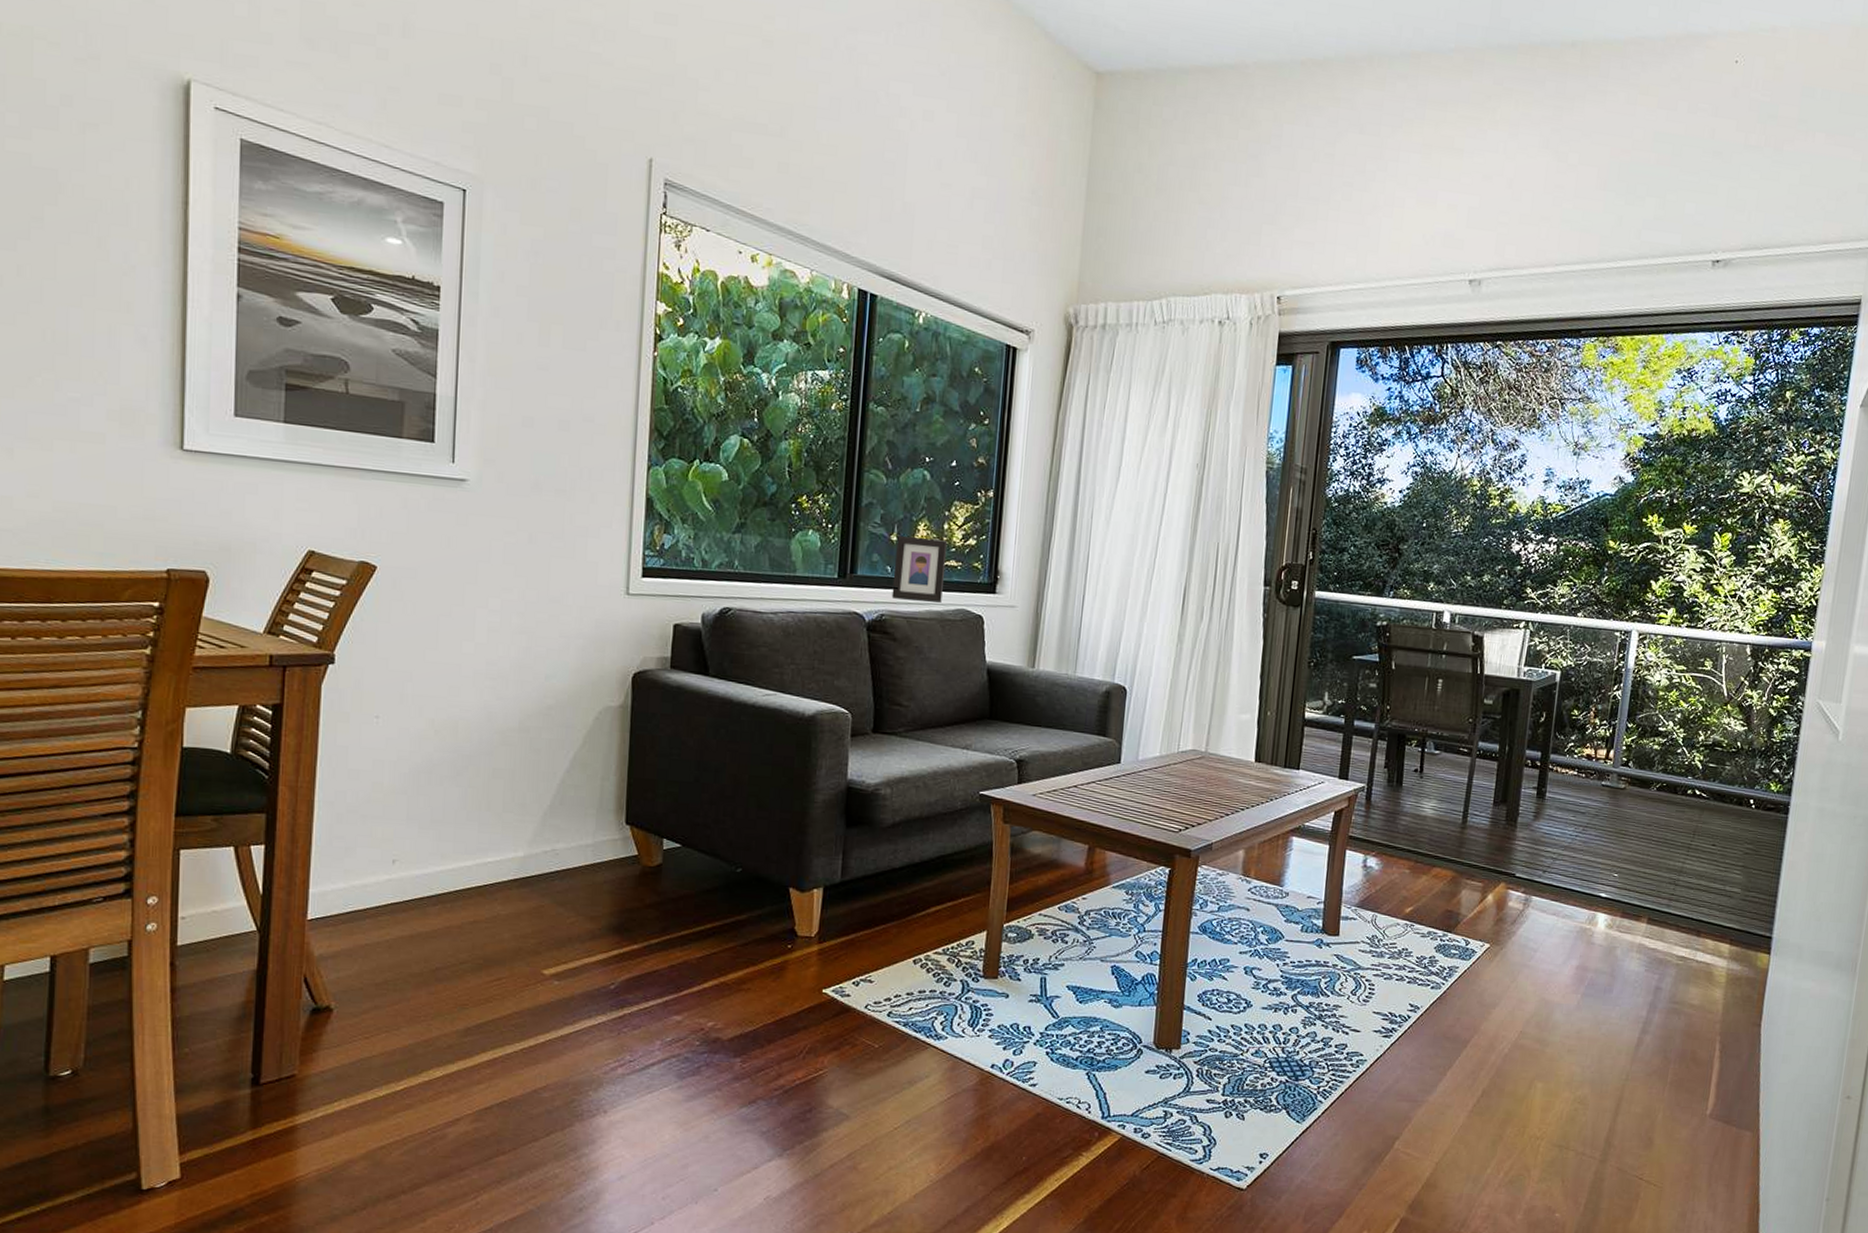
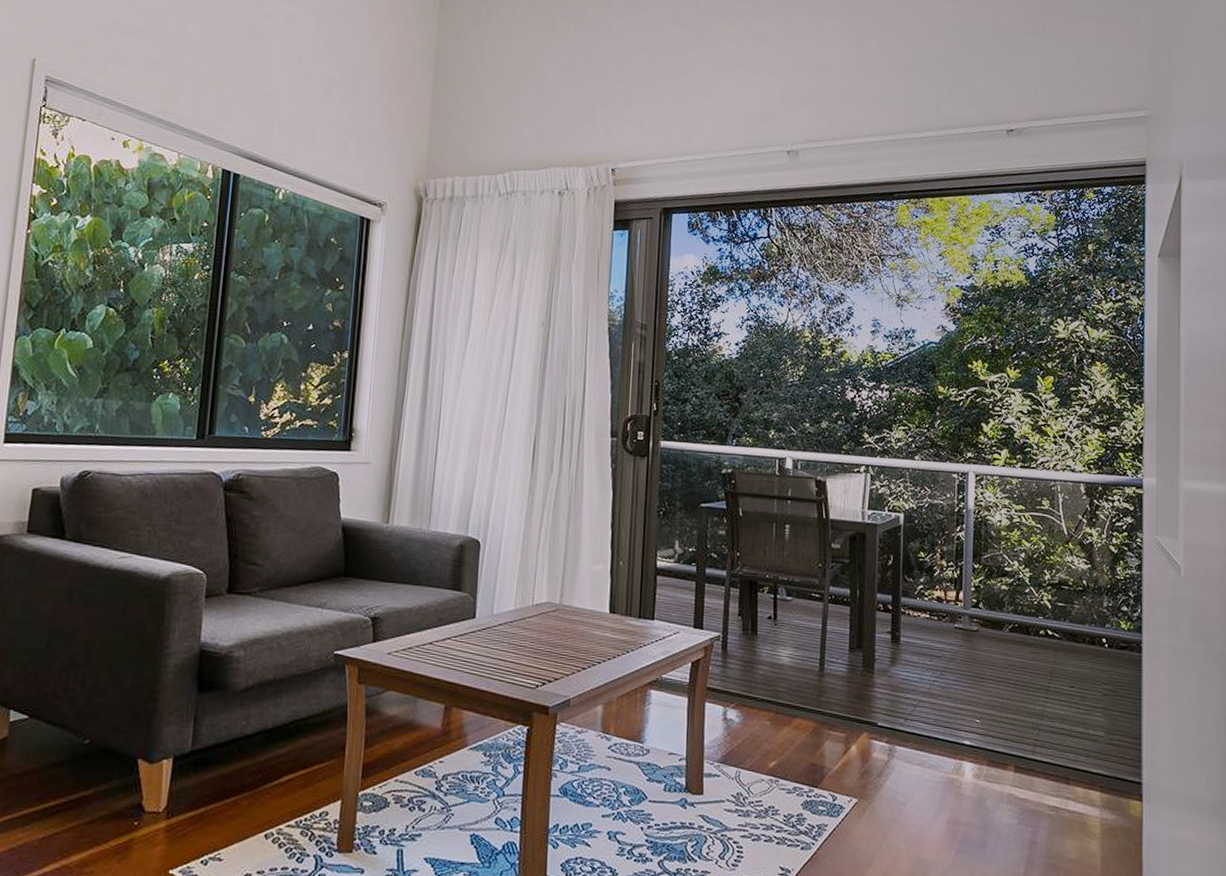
picture frame: present [891,536,948,604] -> none [248,397,304,462]

